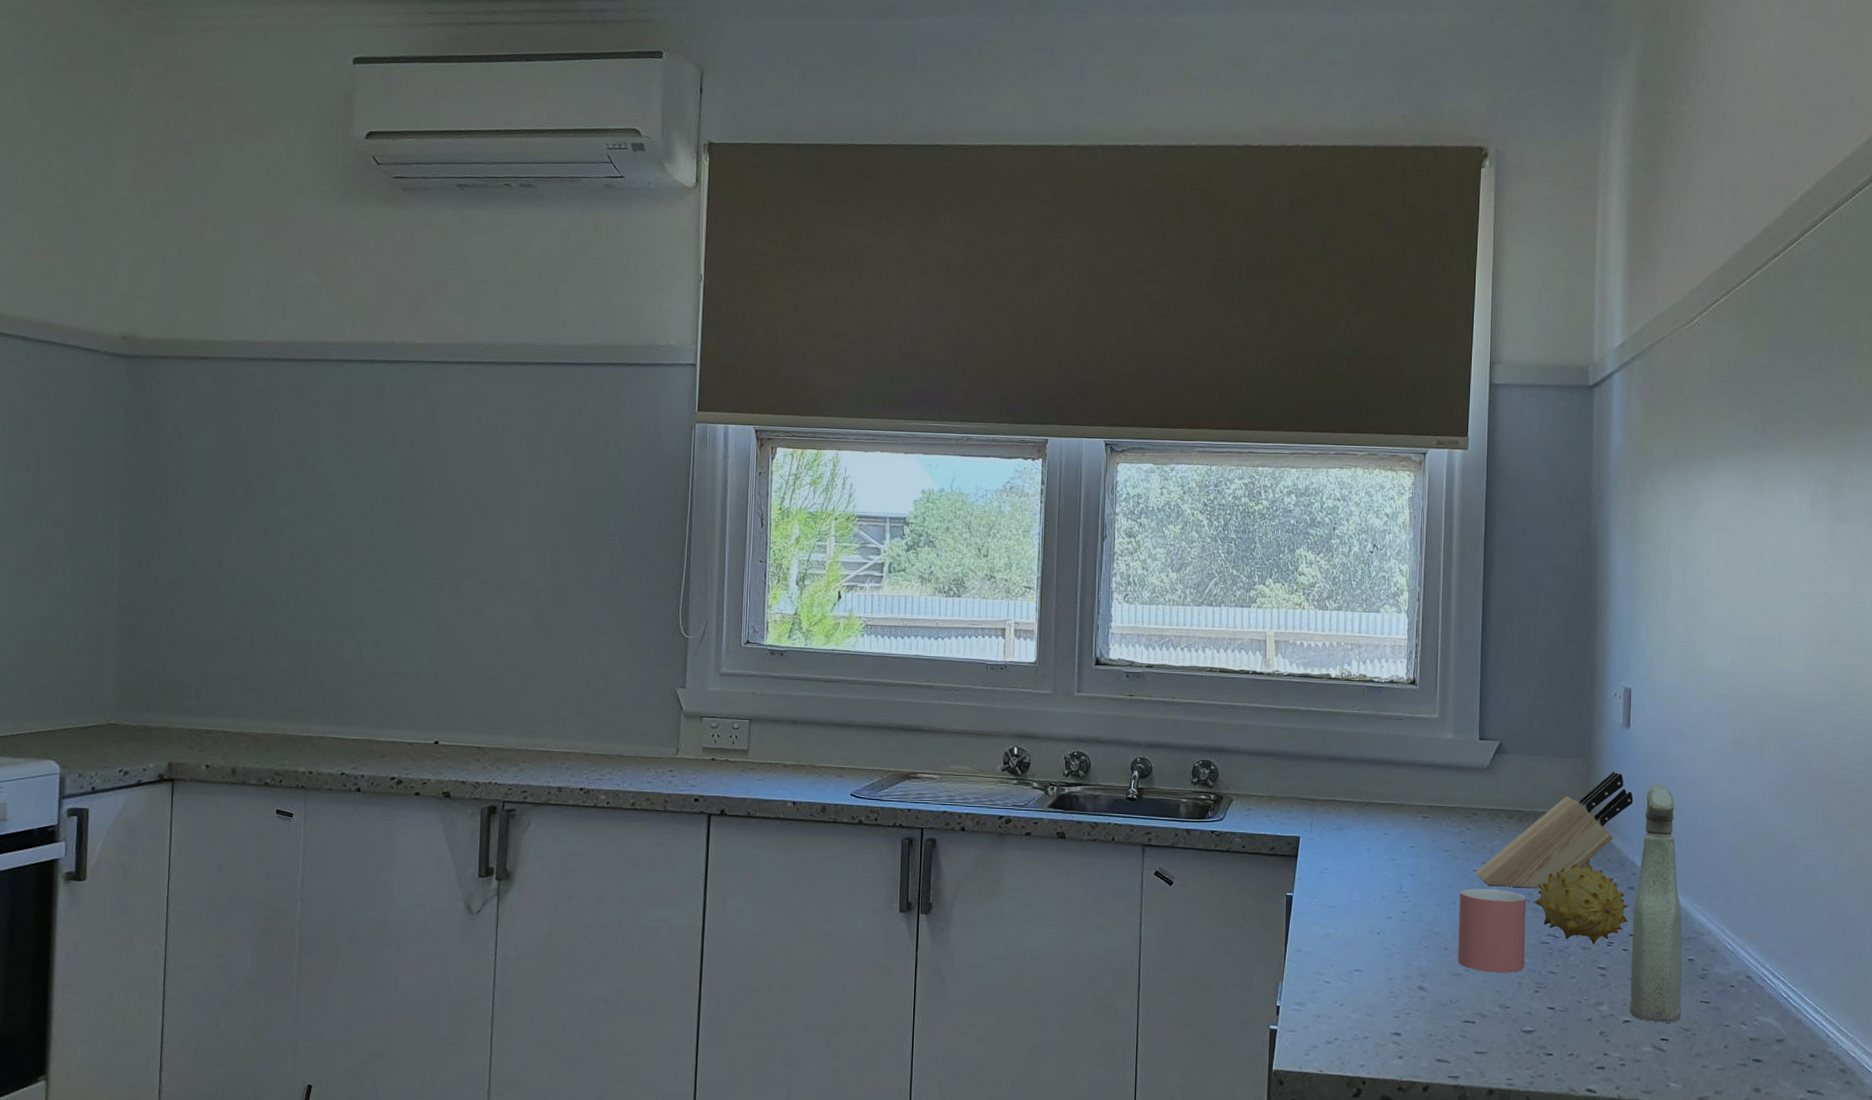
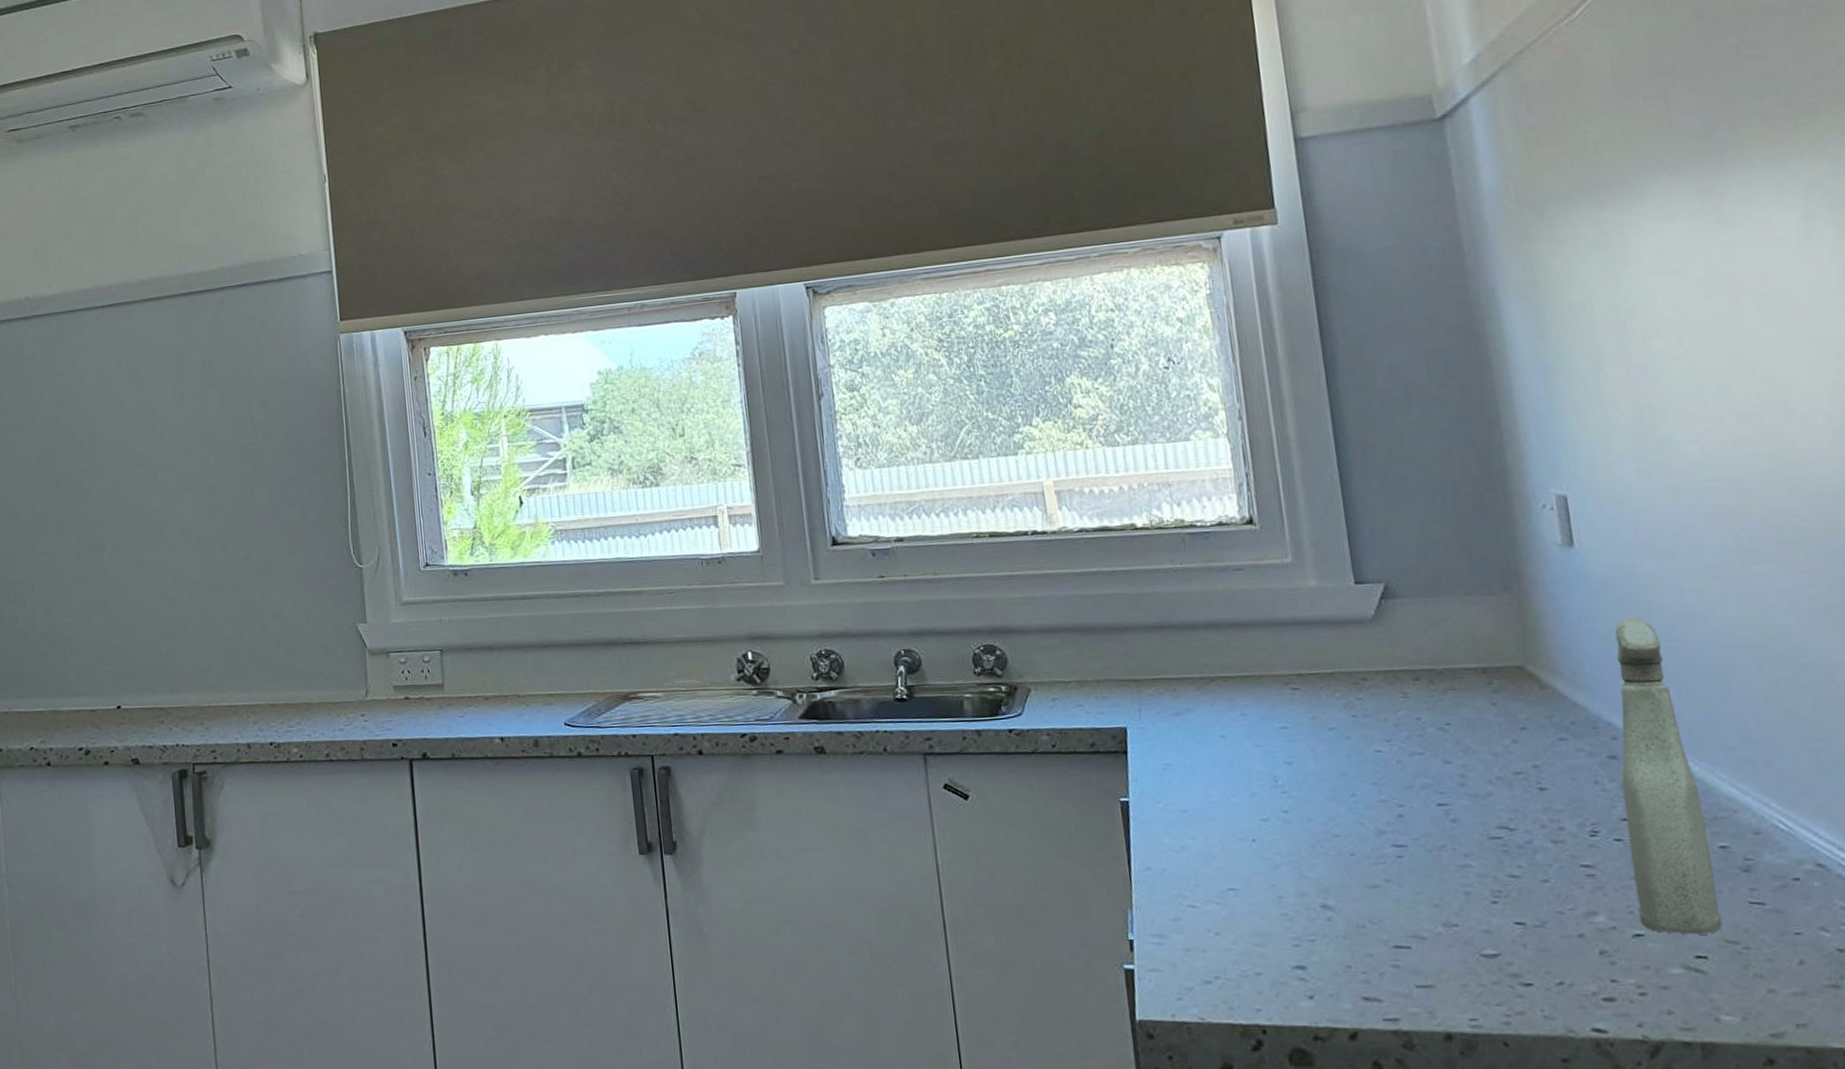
mug: present [1458,888,1526,973] -> none [1359,773,1470,882]
knife block: present [1475,772,1634,889] -> none [1377,606,1597,770]
fruit: present [1533,863,1629,944] -> none [1468,729,1617,836]

